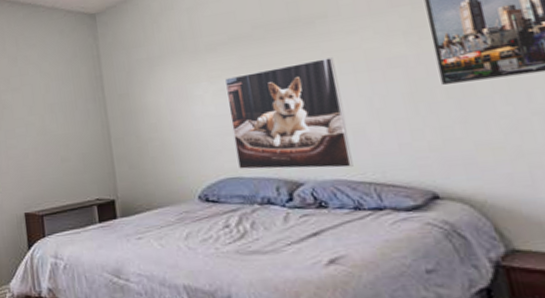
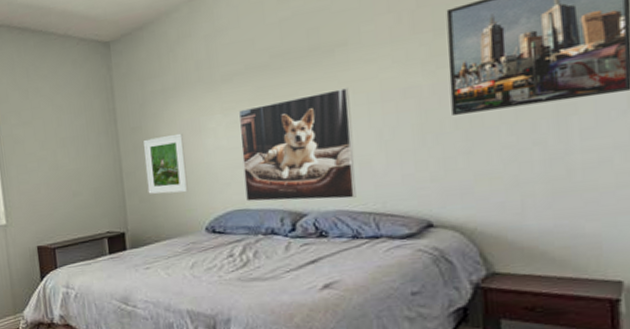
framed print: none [131,100,178,161] -> present [144,133,188,194]

